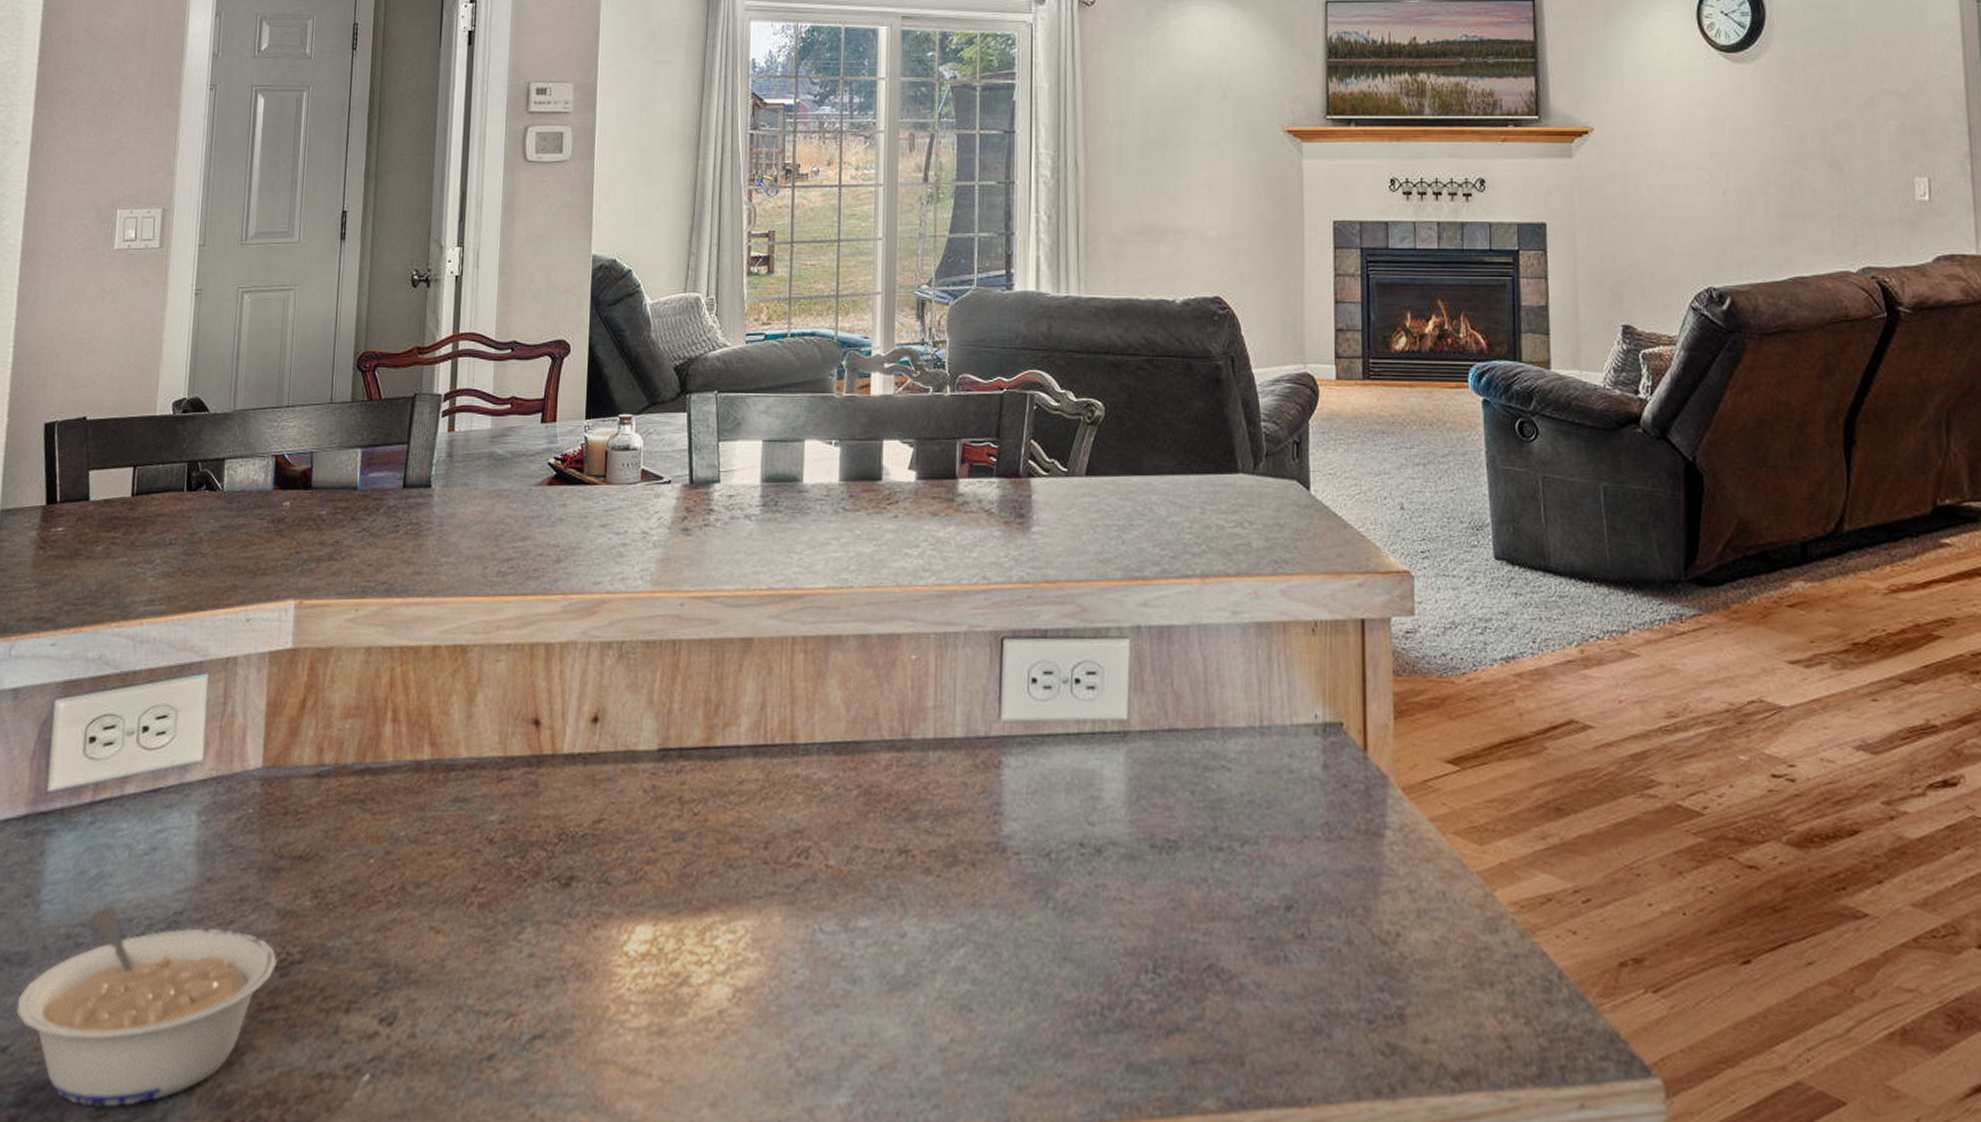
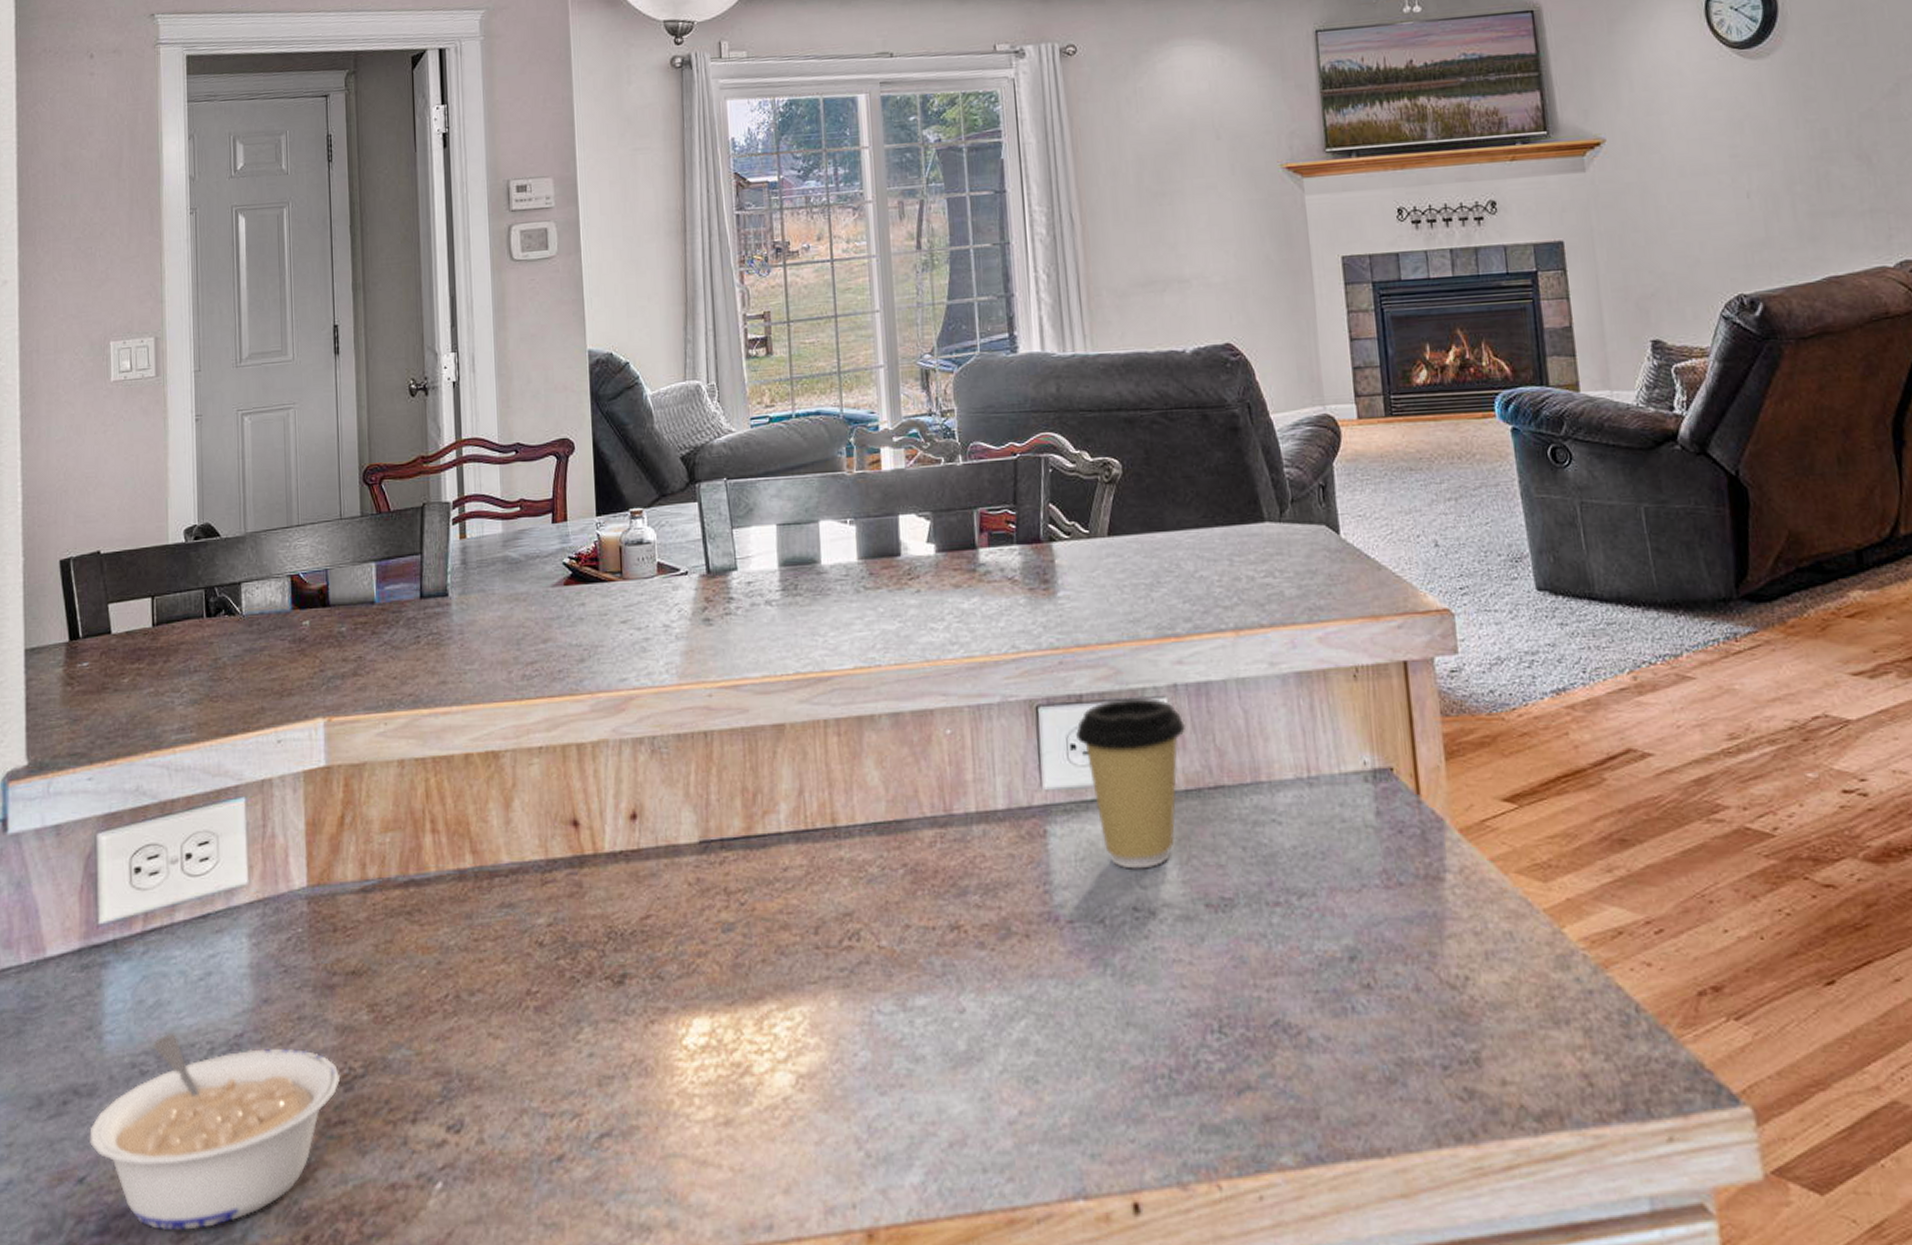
coffee cup: none [1038,635,1145,806] -> present [1076,697,1185,869]

